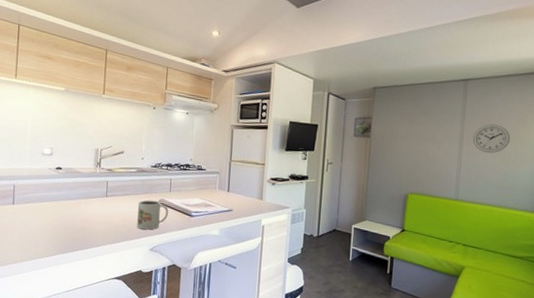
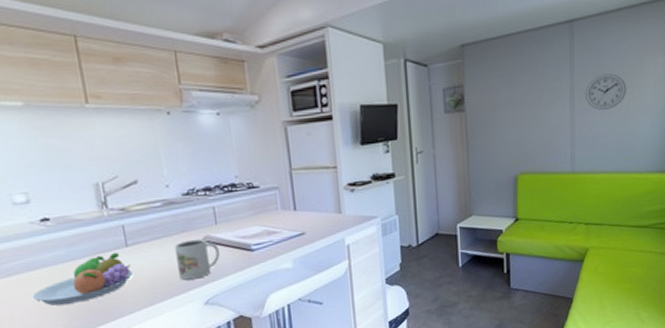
fruit bowl: none [37,200,107,231] -> present [32,253,134,306]

